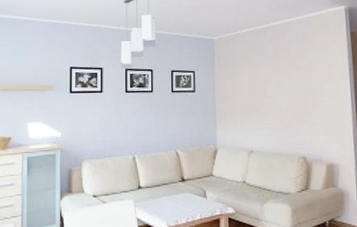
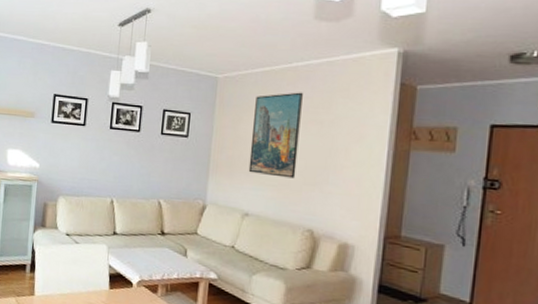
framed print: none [246,45,286,116] -> present [248,92,303,179]

